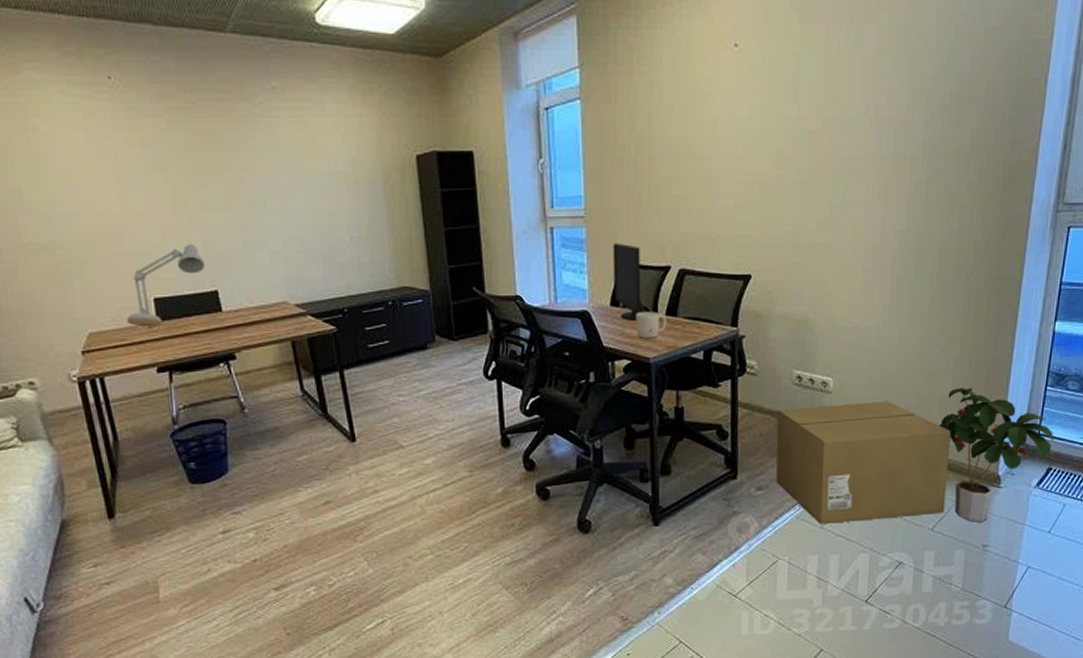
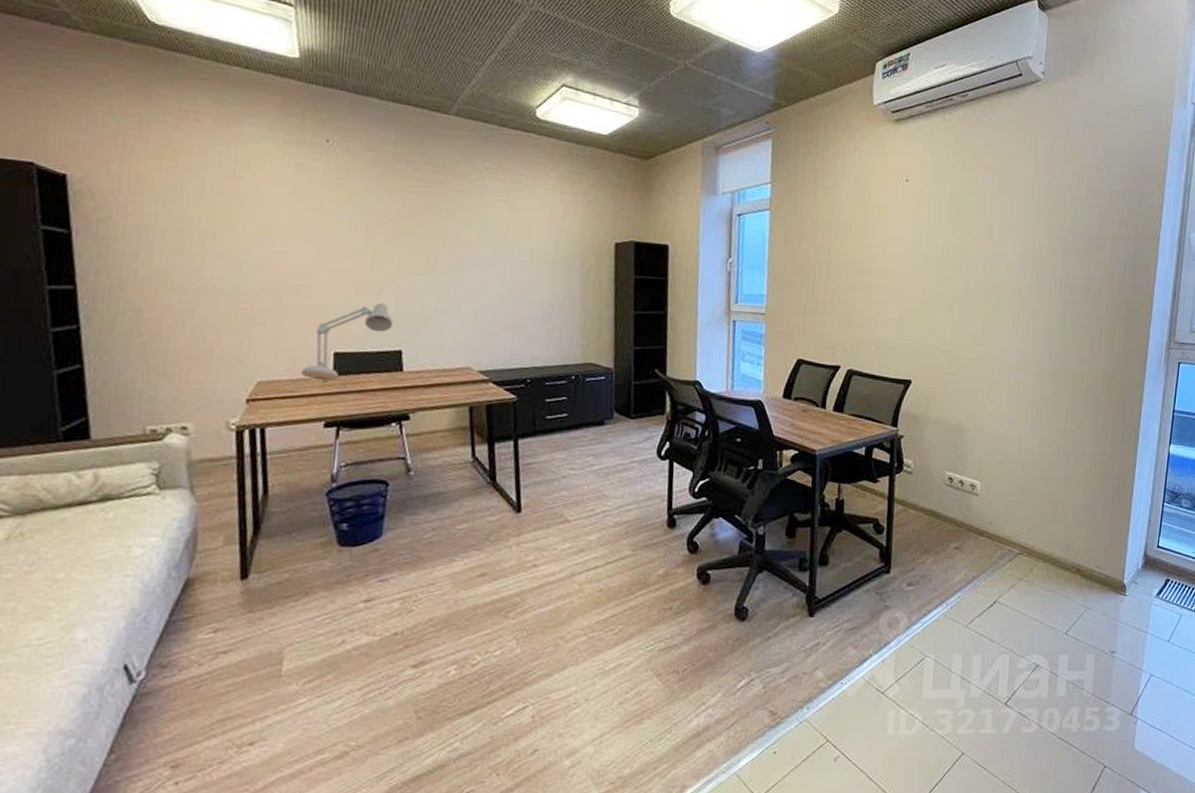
computer monitor: present [613,242,652,321] -> none [787,340,820,414]
mug: present [635,311,667,339] -> none [804,405,834,432]
box: present [776,401,951,524] -> none [926,506,1083,623]
potted plant: present [939,387,1054,522] -> none [1072,498,1171,628]

